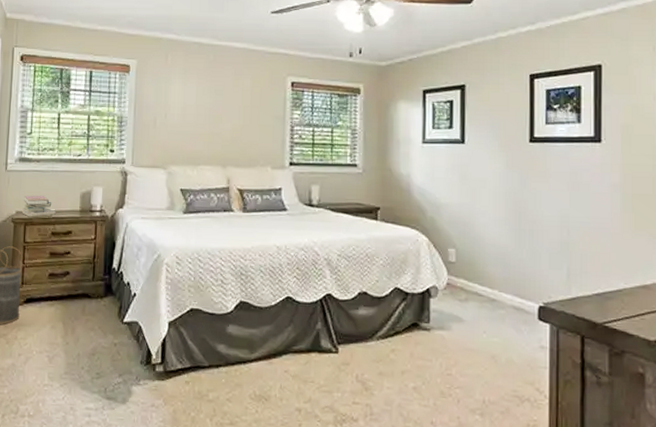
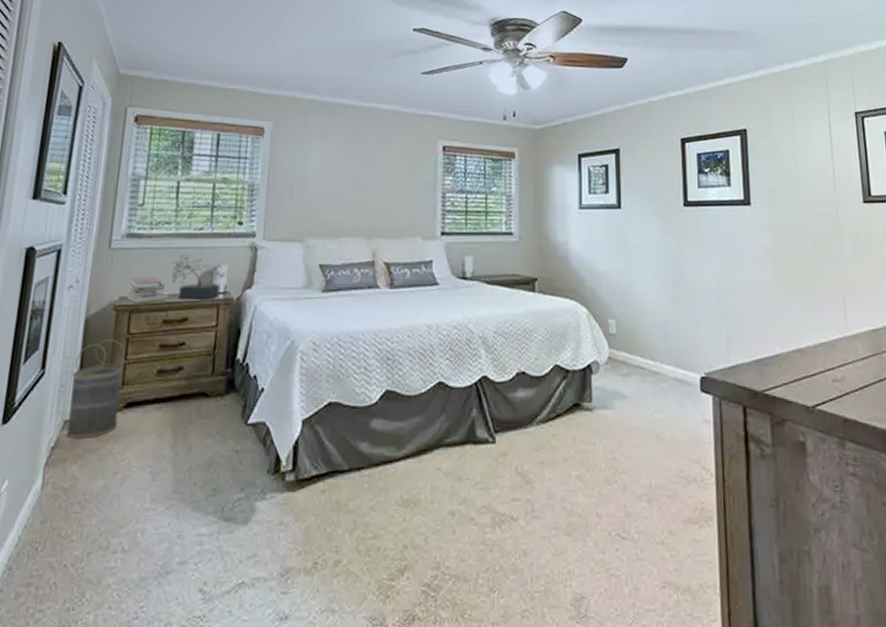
decorative plant: none [56,176,102,216] -> present [171,254,227,299]

